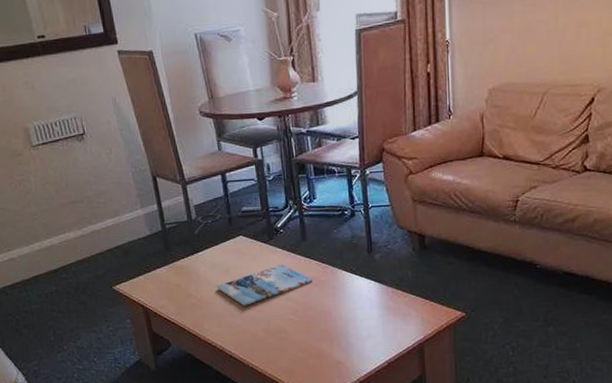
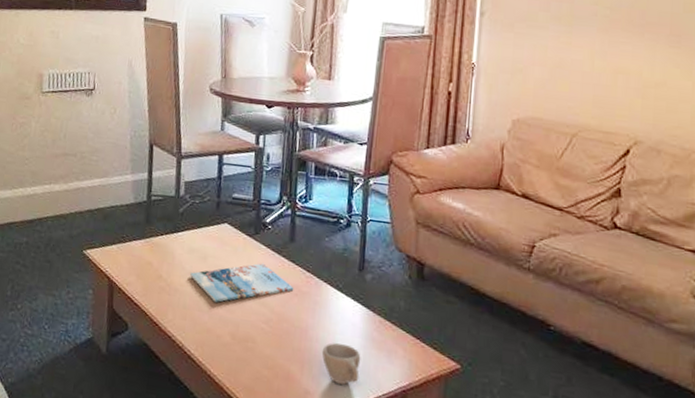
cup: none [346,317,381,351] -> present [321,343,361,385]

